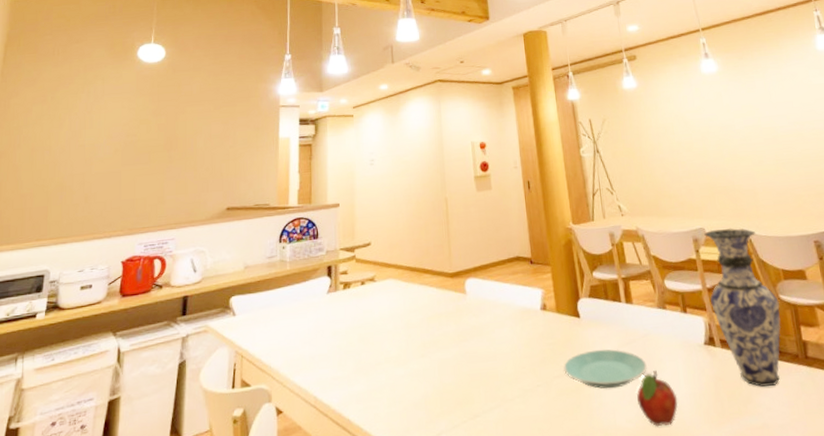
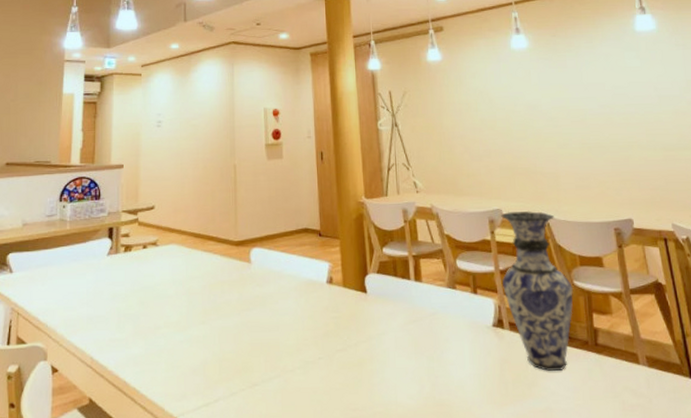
plate: present [563,349,647,389] -> none [347,325,432,365]
fruit: present [637,371,678,427] -> none [420,350,462,405]

